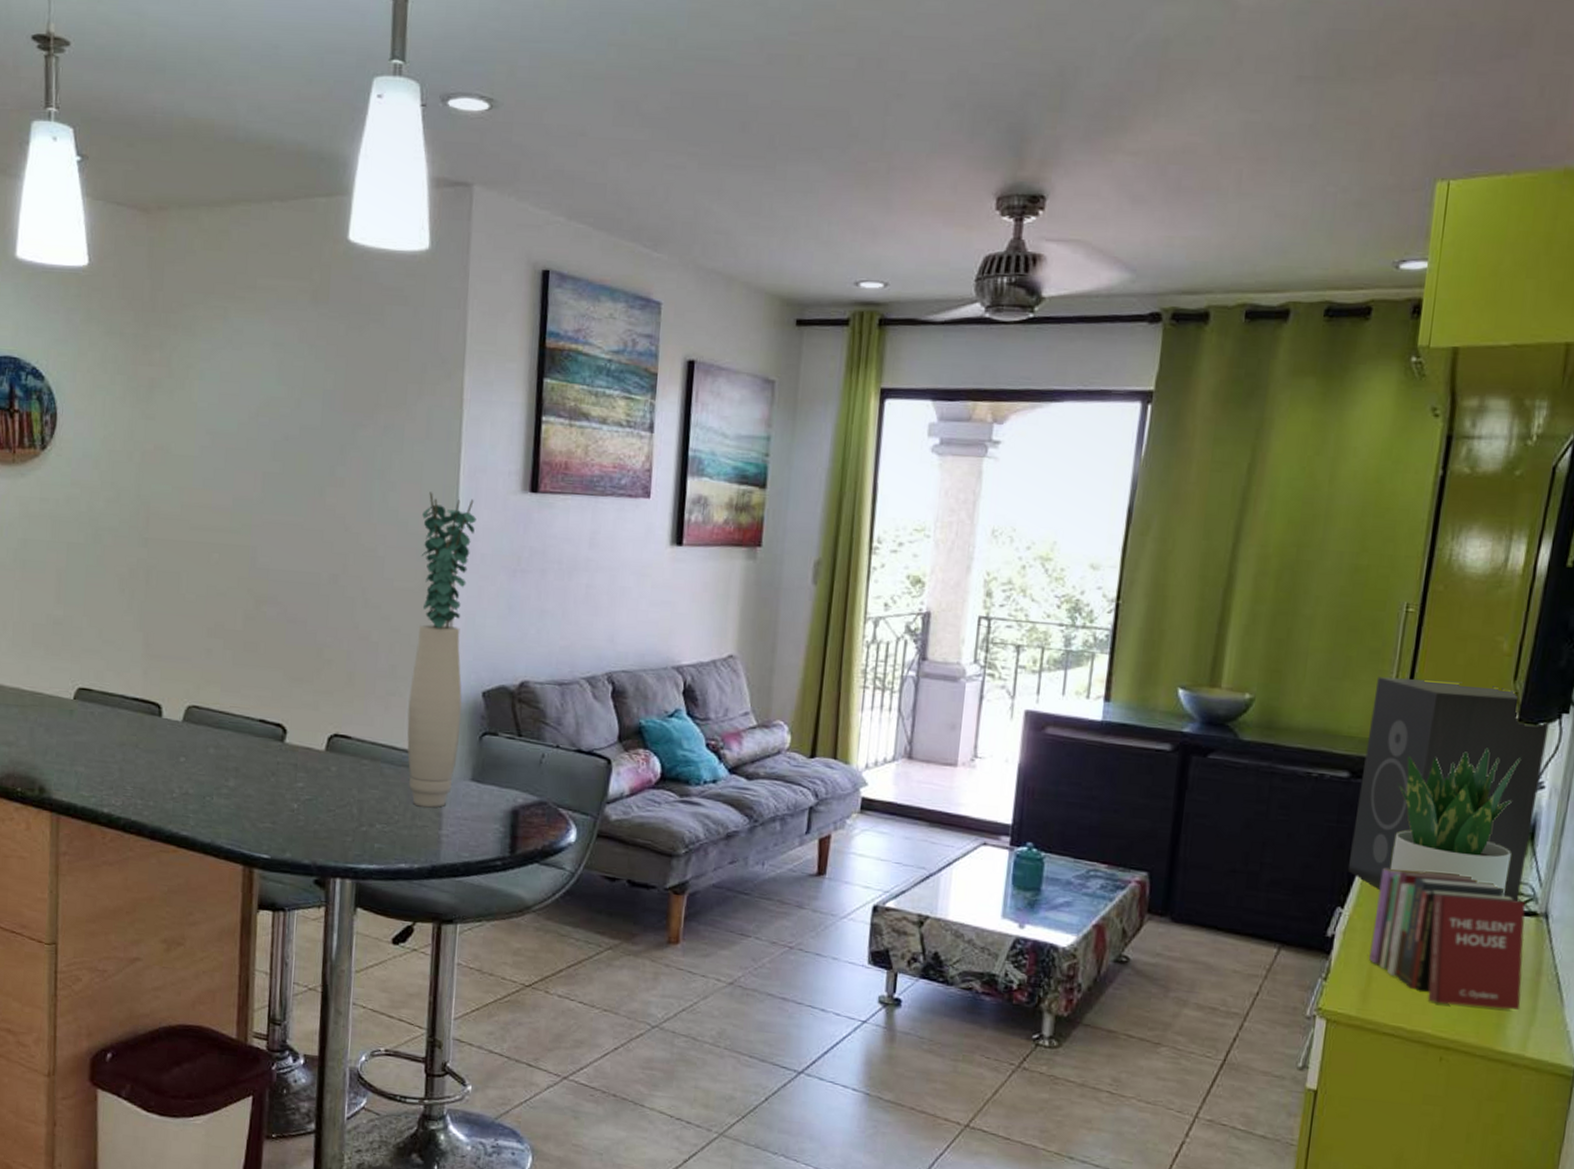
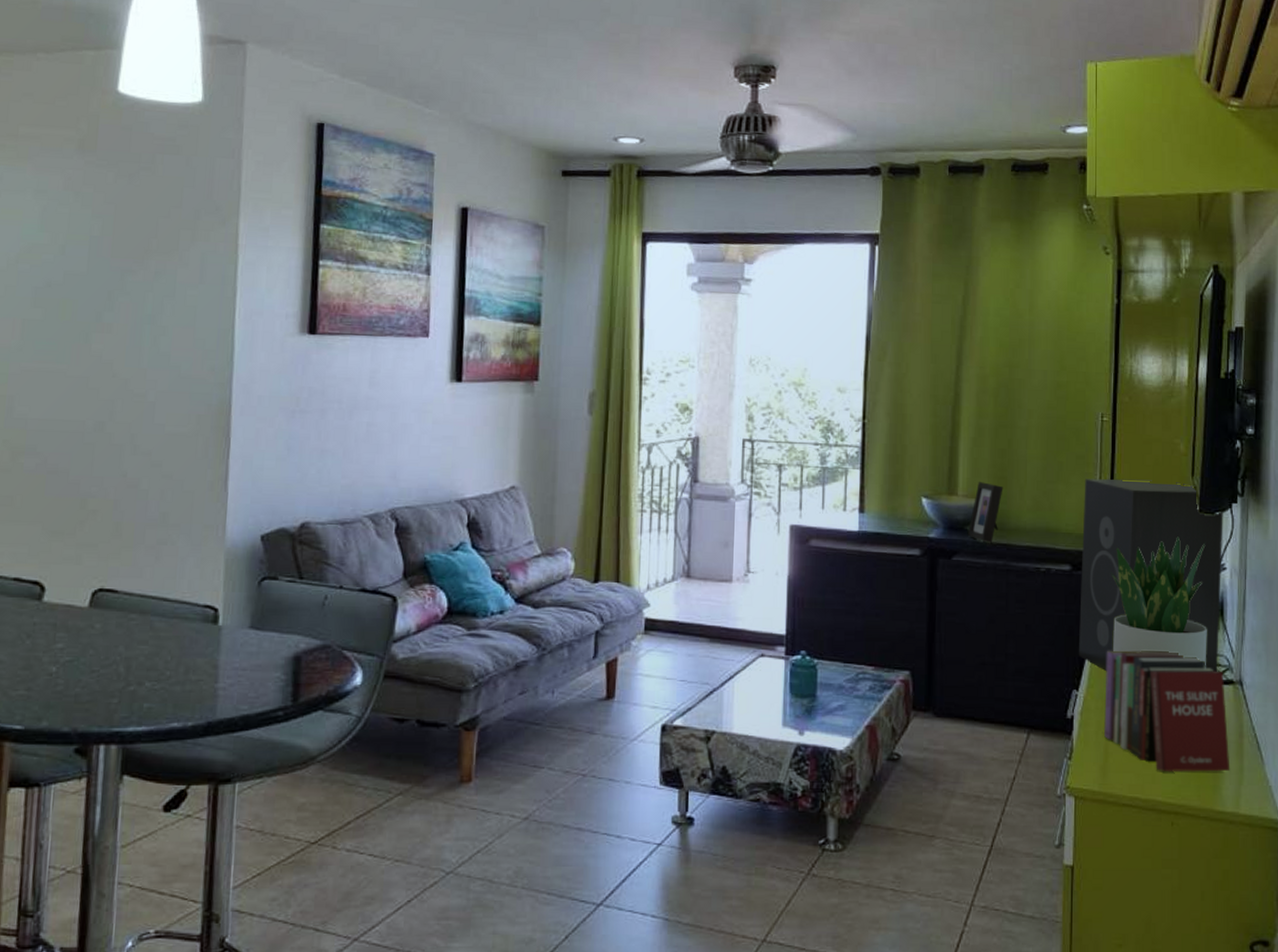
vase: present [407,492,477,808] -> none [179,336,253,660]
picture frame: none [1228,674,1277,742] -> present [967,482,1004,543]

